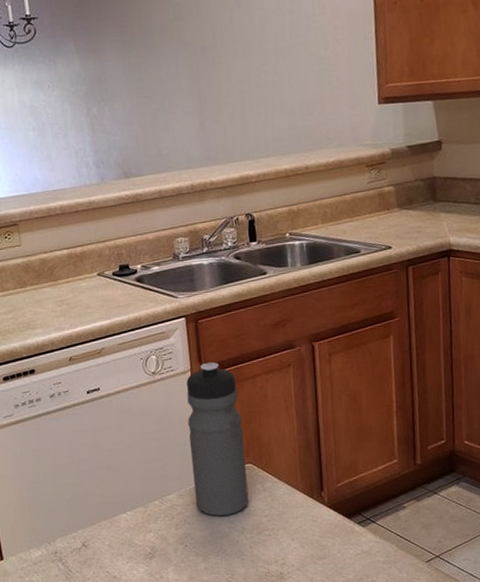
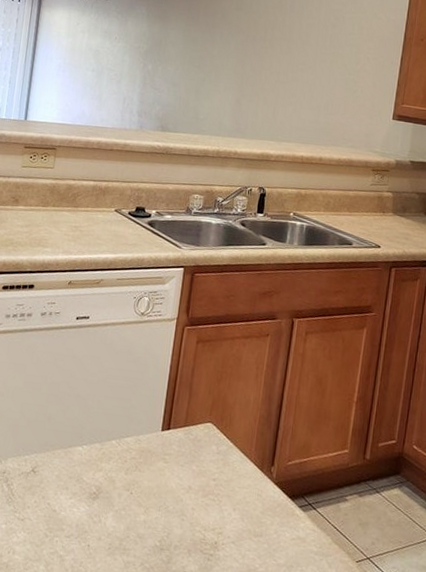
water bottle: present [186,362,249,517] -> none [150,314,216,471]

